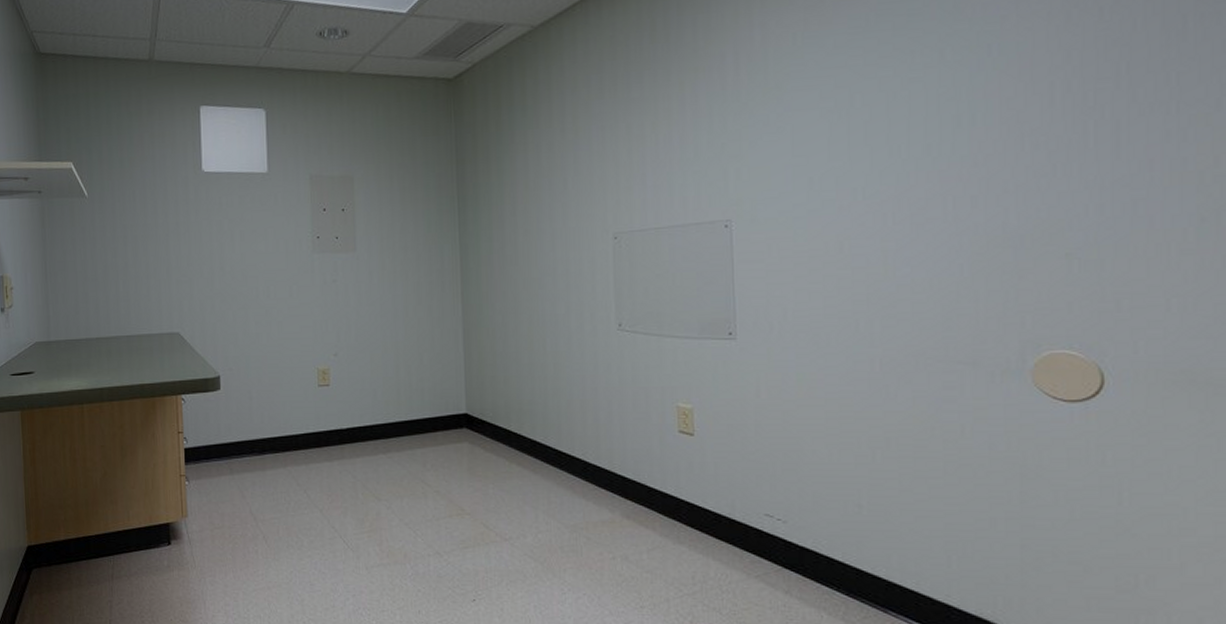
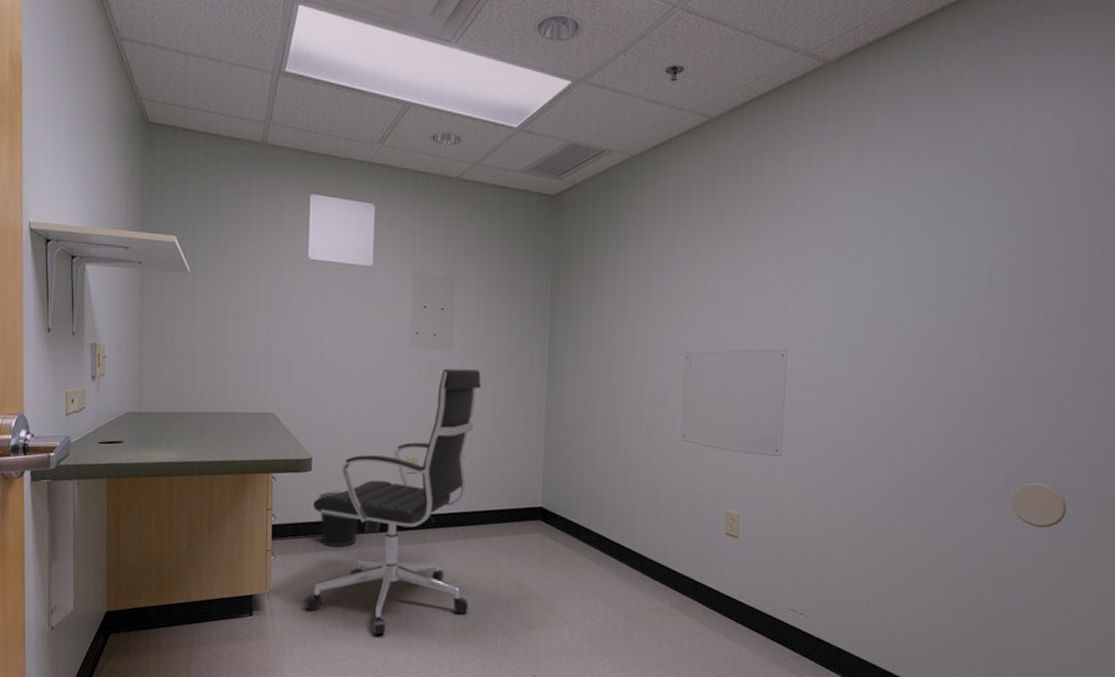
chair: none [222,271,395,561] -> present [304,368,481,635]
wastebasket: none [228,408,272,469] -> present [318,490,359,548]

